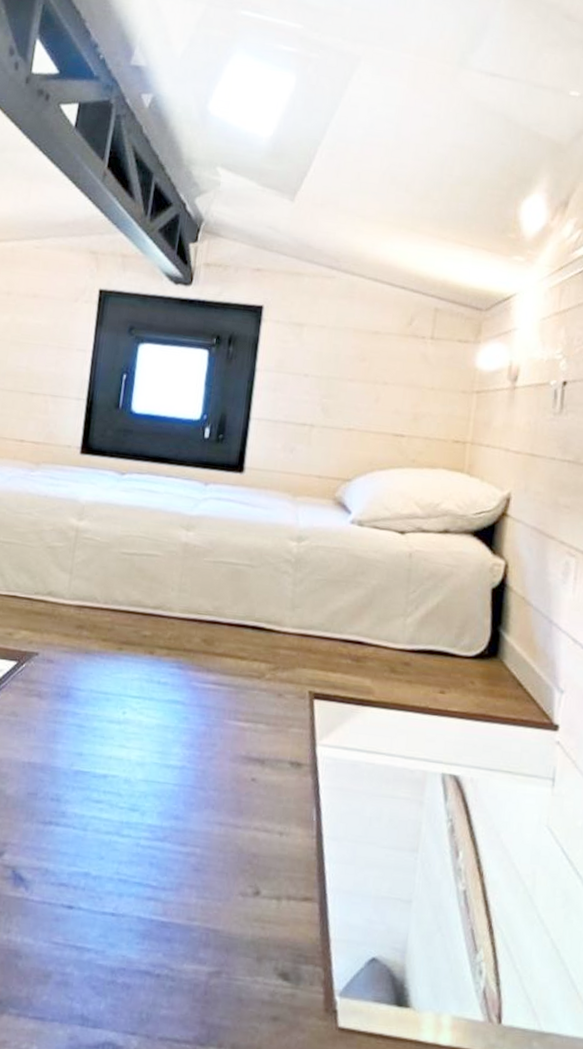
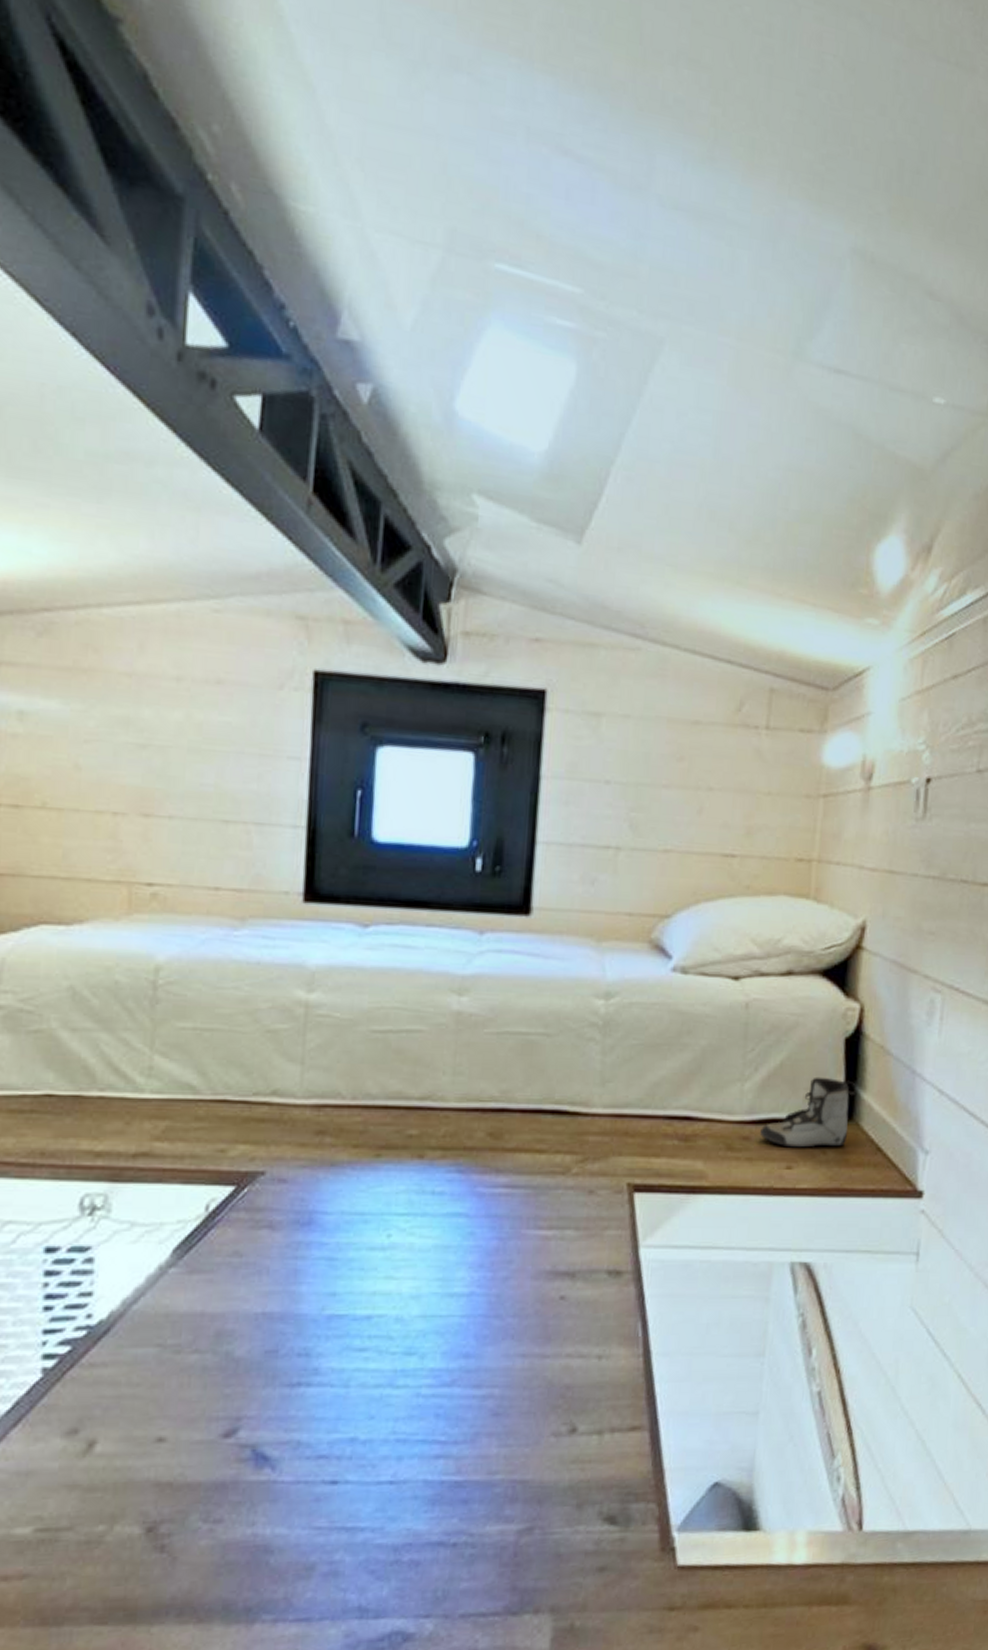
shoe: none [418,618,502,679] -> present [759,1076,857,1148]

